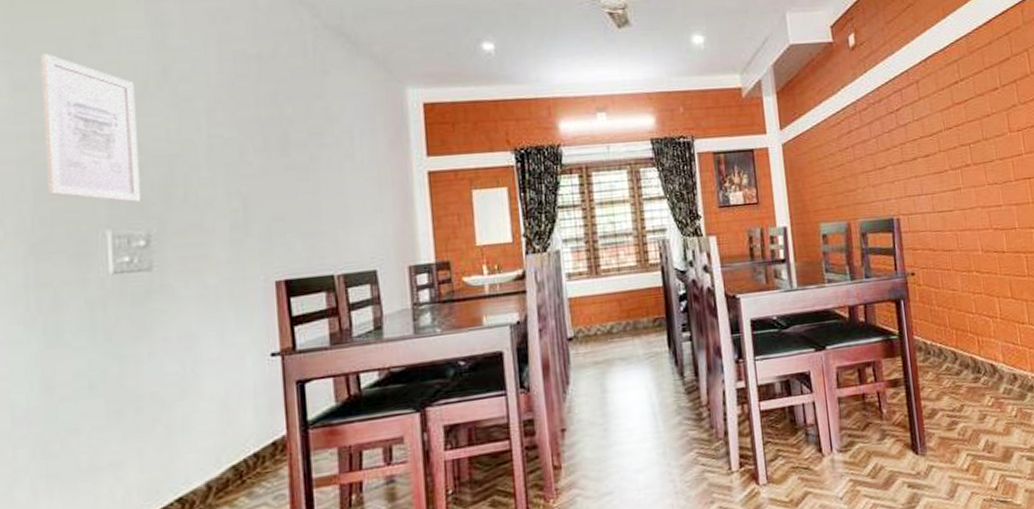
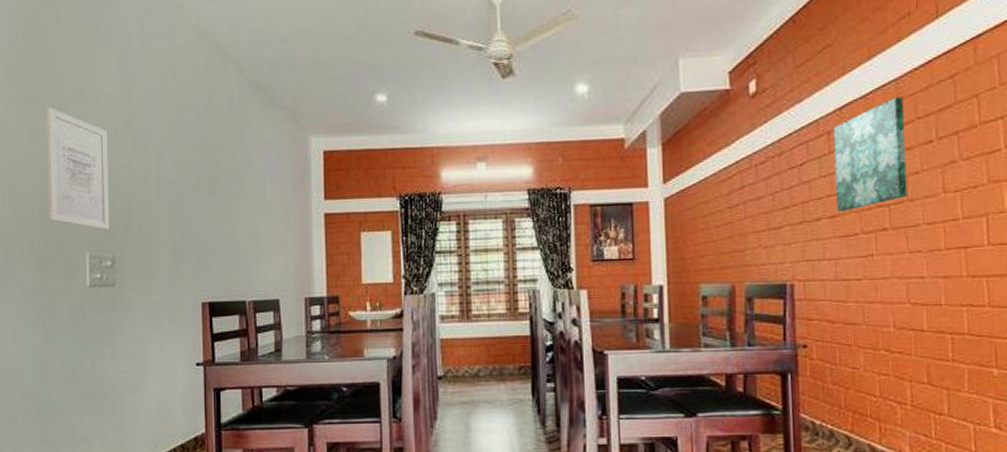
wall art: none [920,50,983,152] -> present [833,97,908,212]

